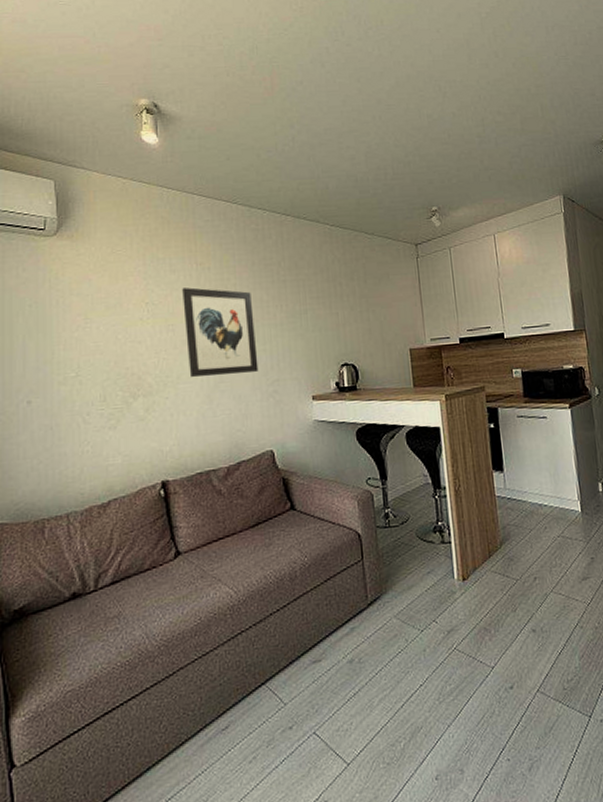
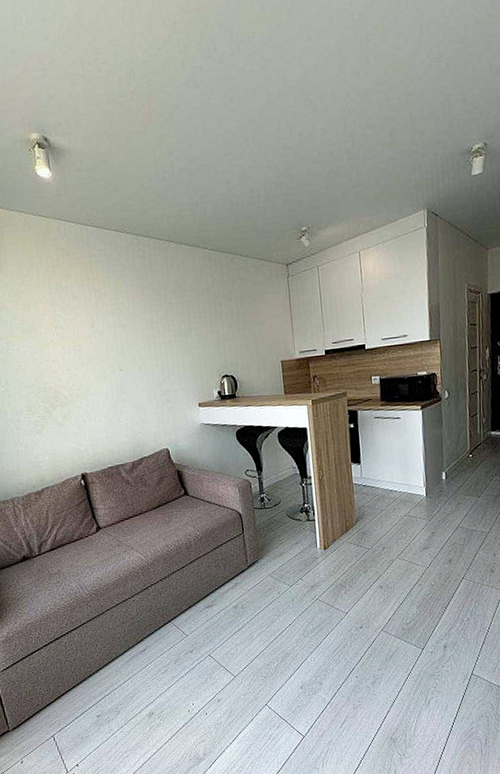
wall art: present [182,287,259,378] -> none [84,312,153,391]

